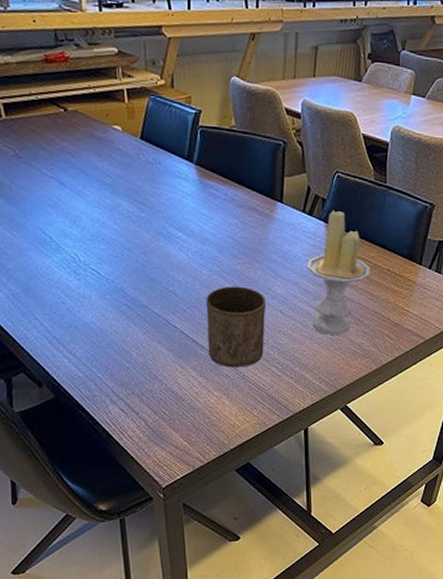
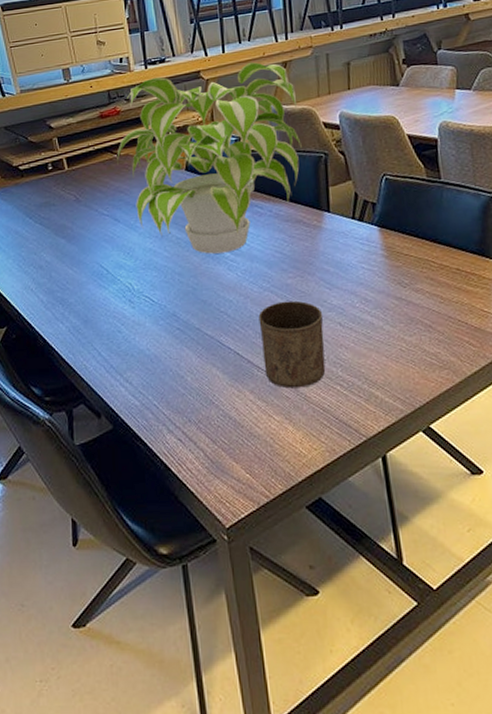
plant: none [64,23,262,232] -> present [117,62,302,254]
candle: present [307,210,370,336] -> none [363,213,437,347]

